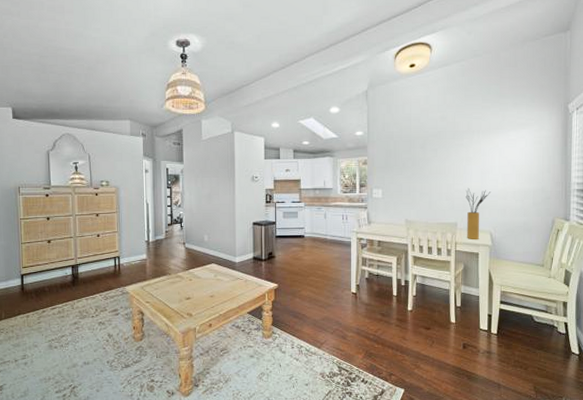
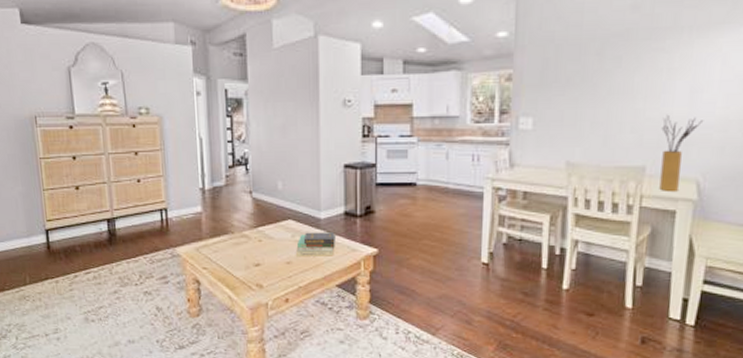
books: none [218,272,248,291] -> present [296,232,337,256]

